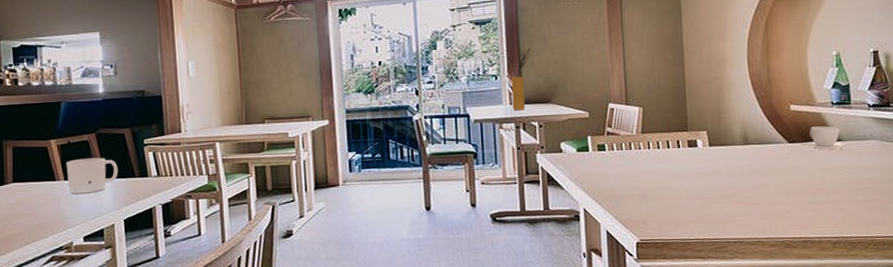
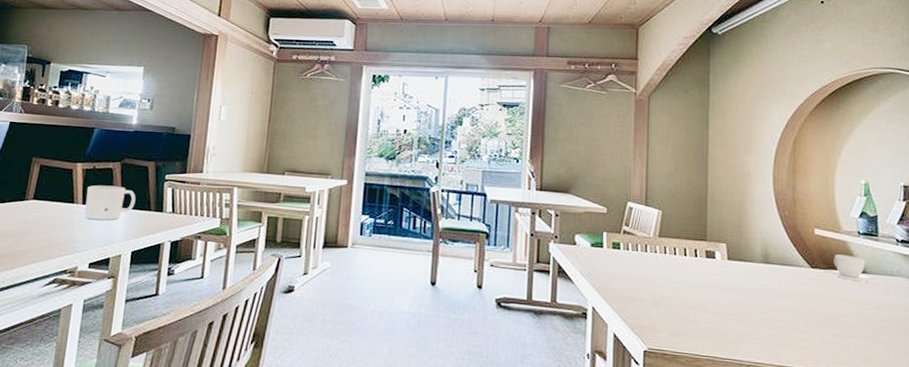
vase: present [508,47,530,111] -> none [530,136,555,197]

